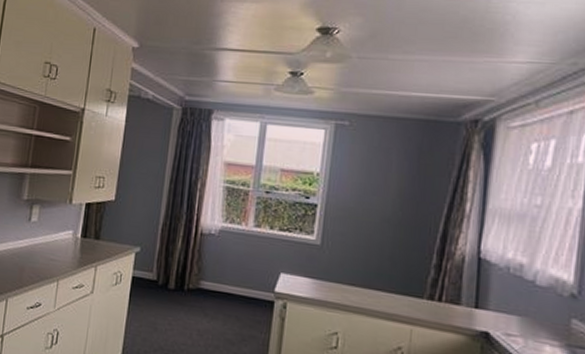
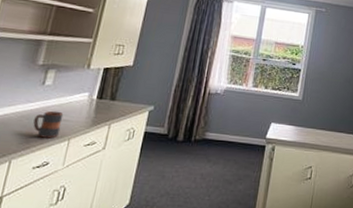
mug: none [24,249,51,279] -> present [33,110,64,139]

